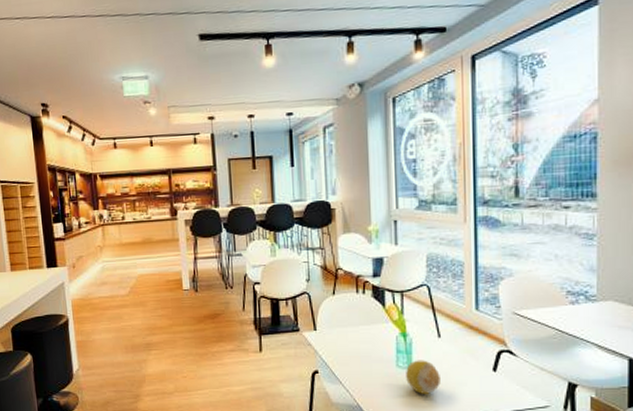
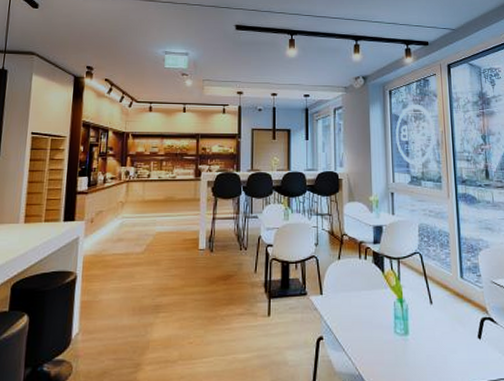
fruit: present [406,360,440,395] -> none [403,326,434,363]

